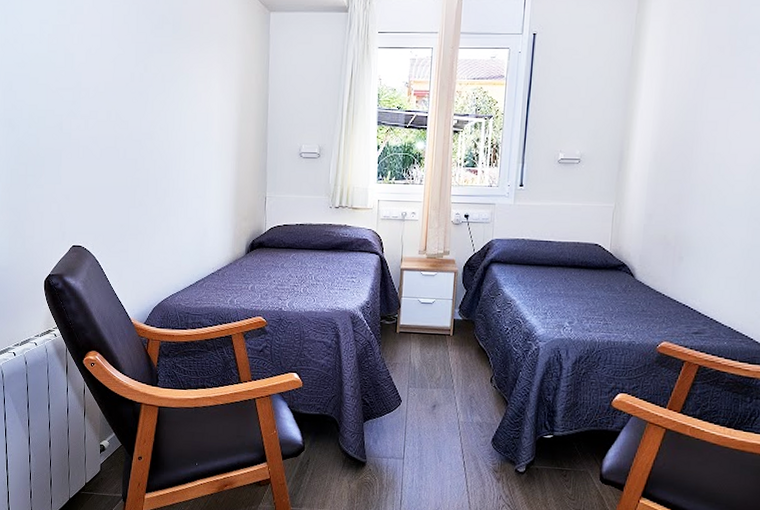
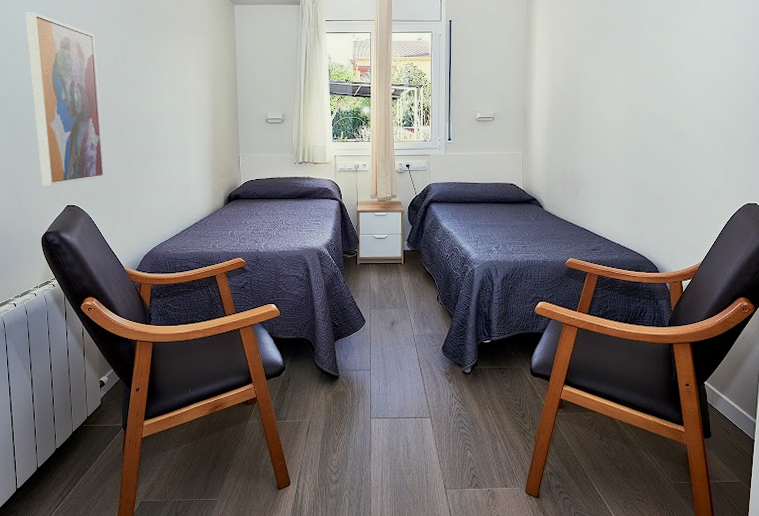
wall art: none [35,20,116,222] -> present [25,12,106,185]

